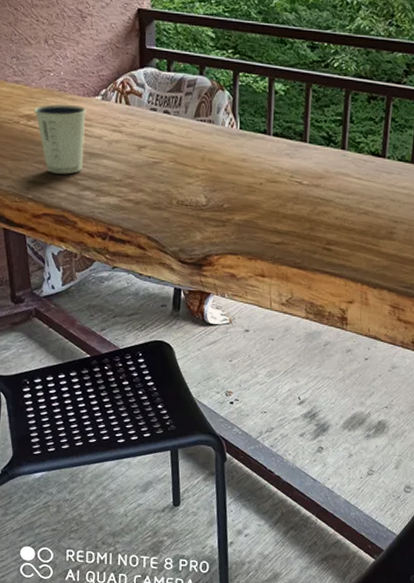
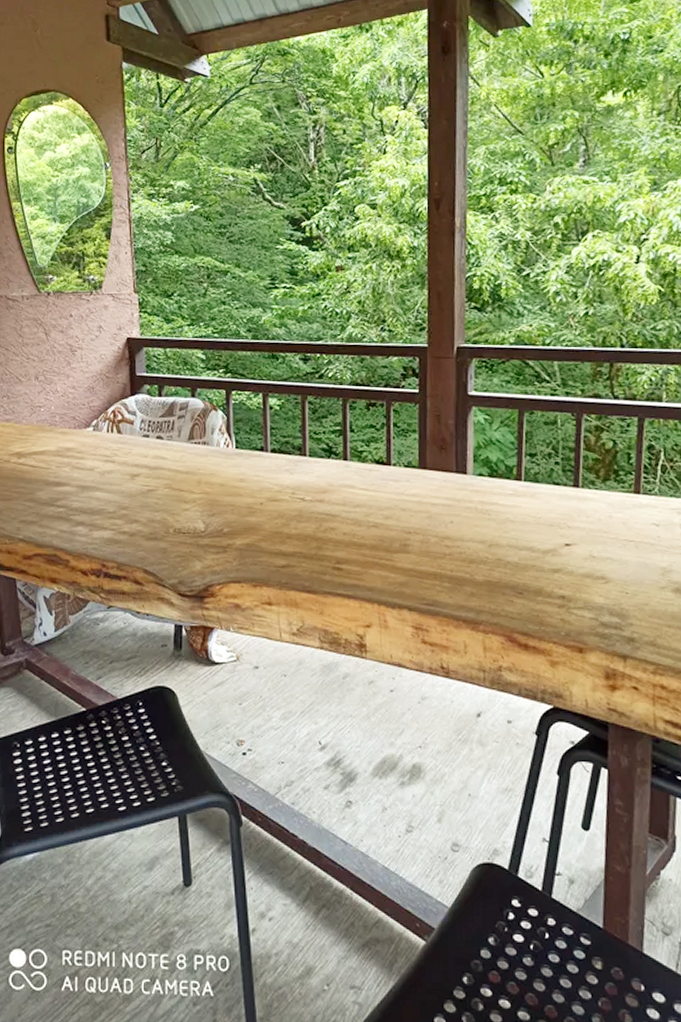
dixie cup: present [34,104,86,174] -> none [24,438,78,511]

